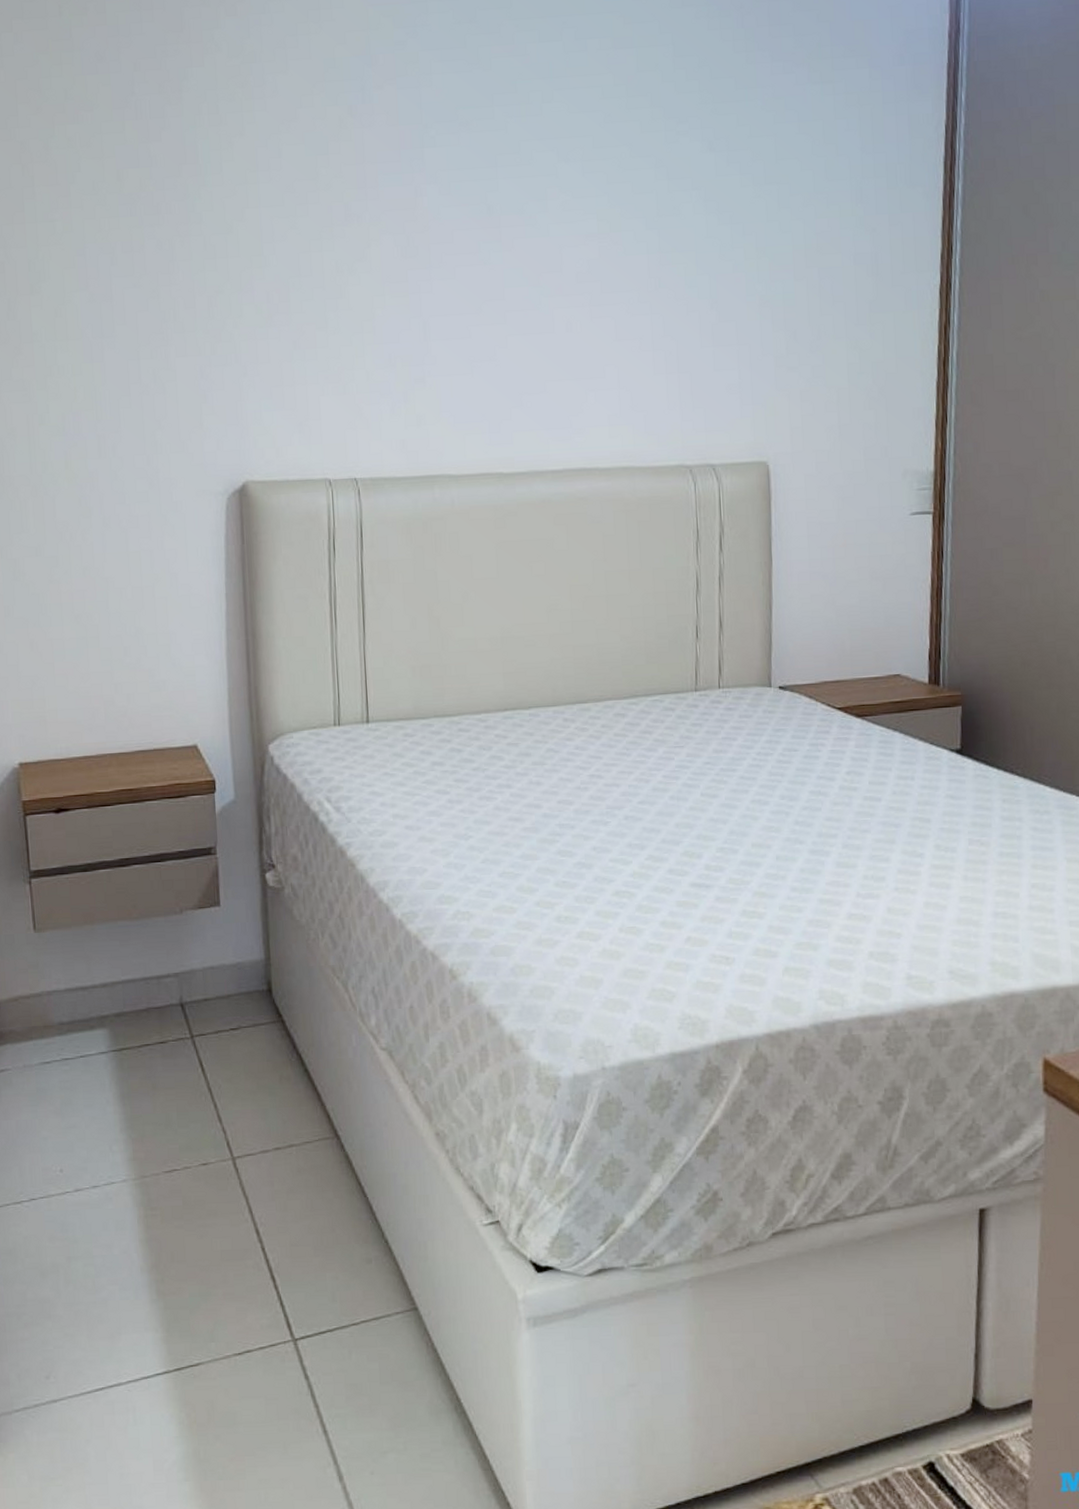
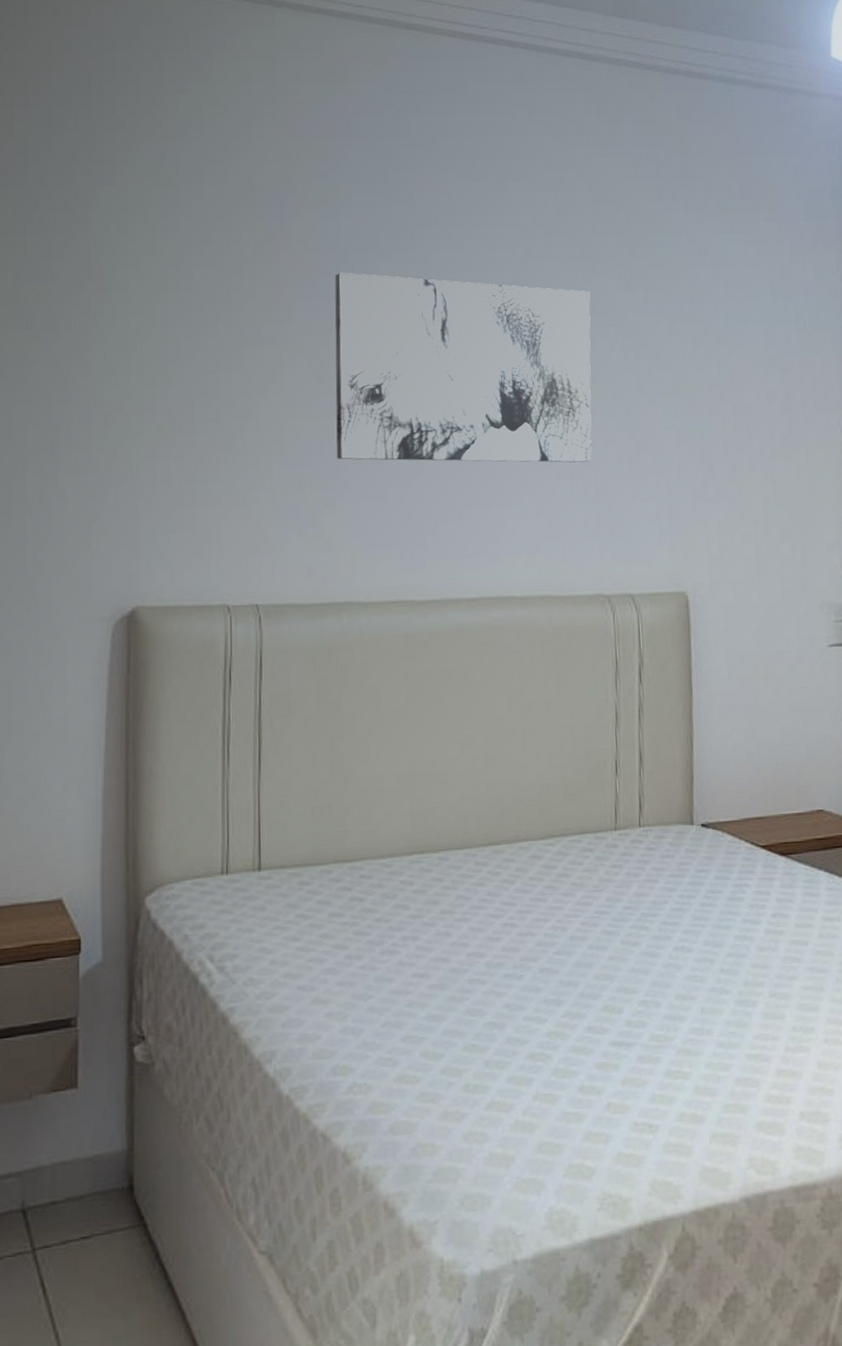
wall art: none [417,145,674,336] -> present [334,272,592,463]

